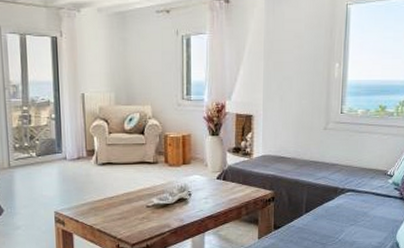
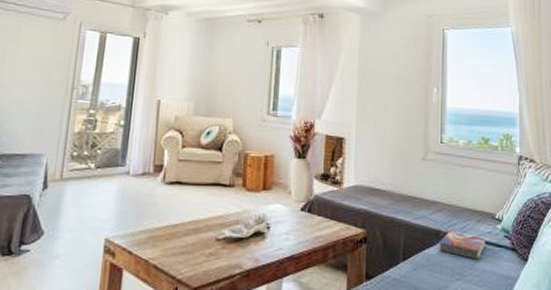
textbook: none [337,187,378,209] -> present [439,231,486,260]

